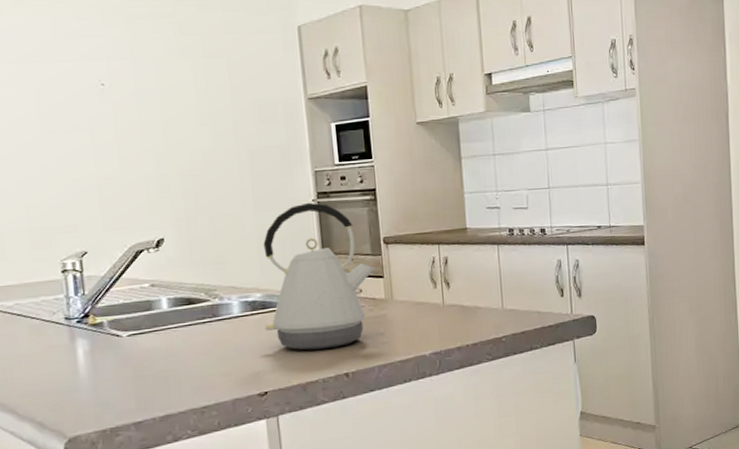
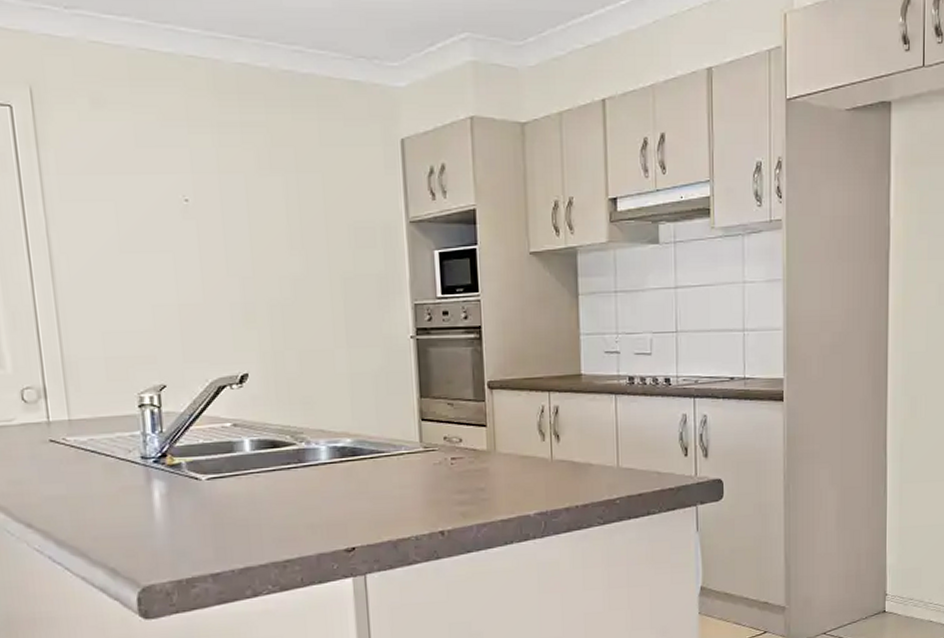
kettle: present [263,202,374,351] -> none [354,339,476,504]

